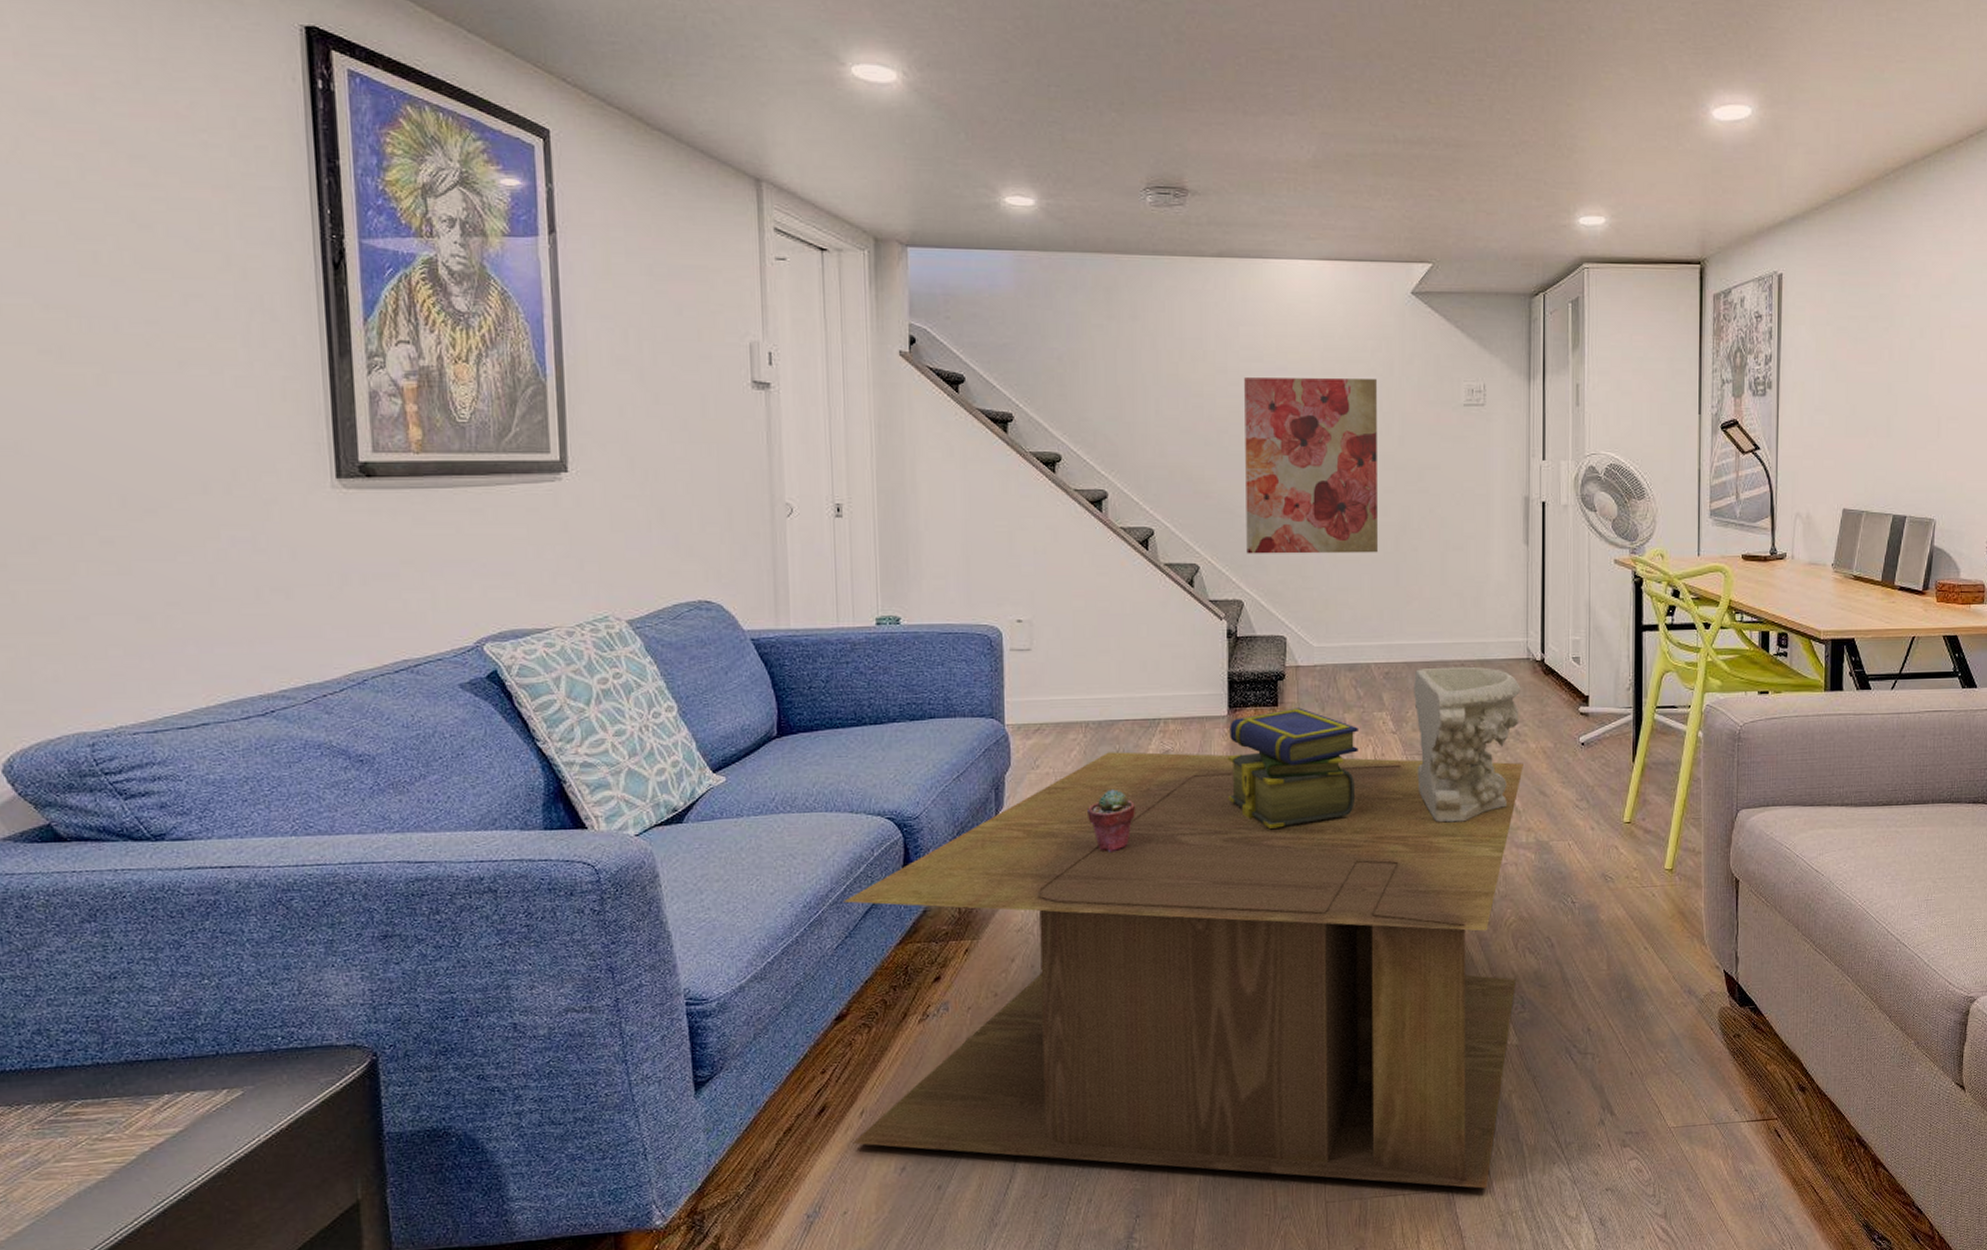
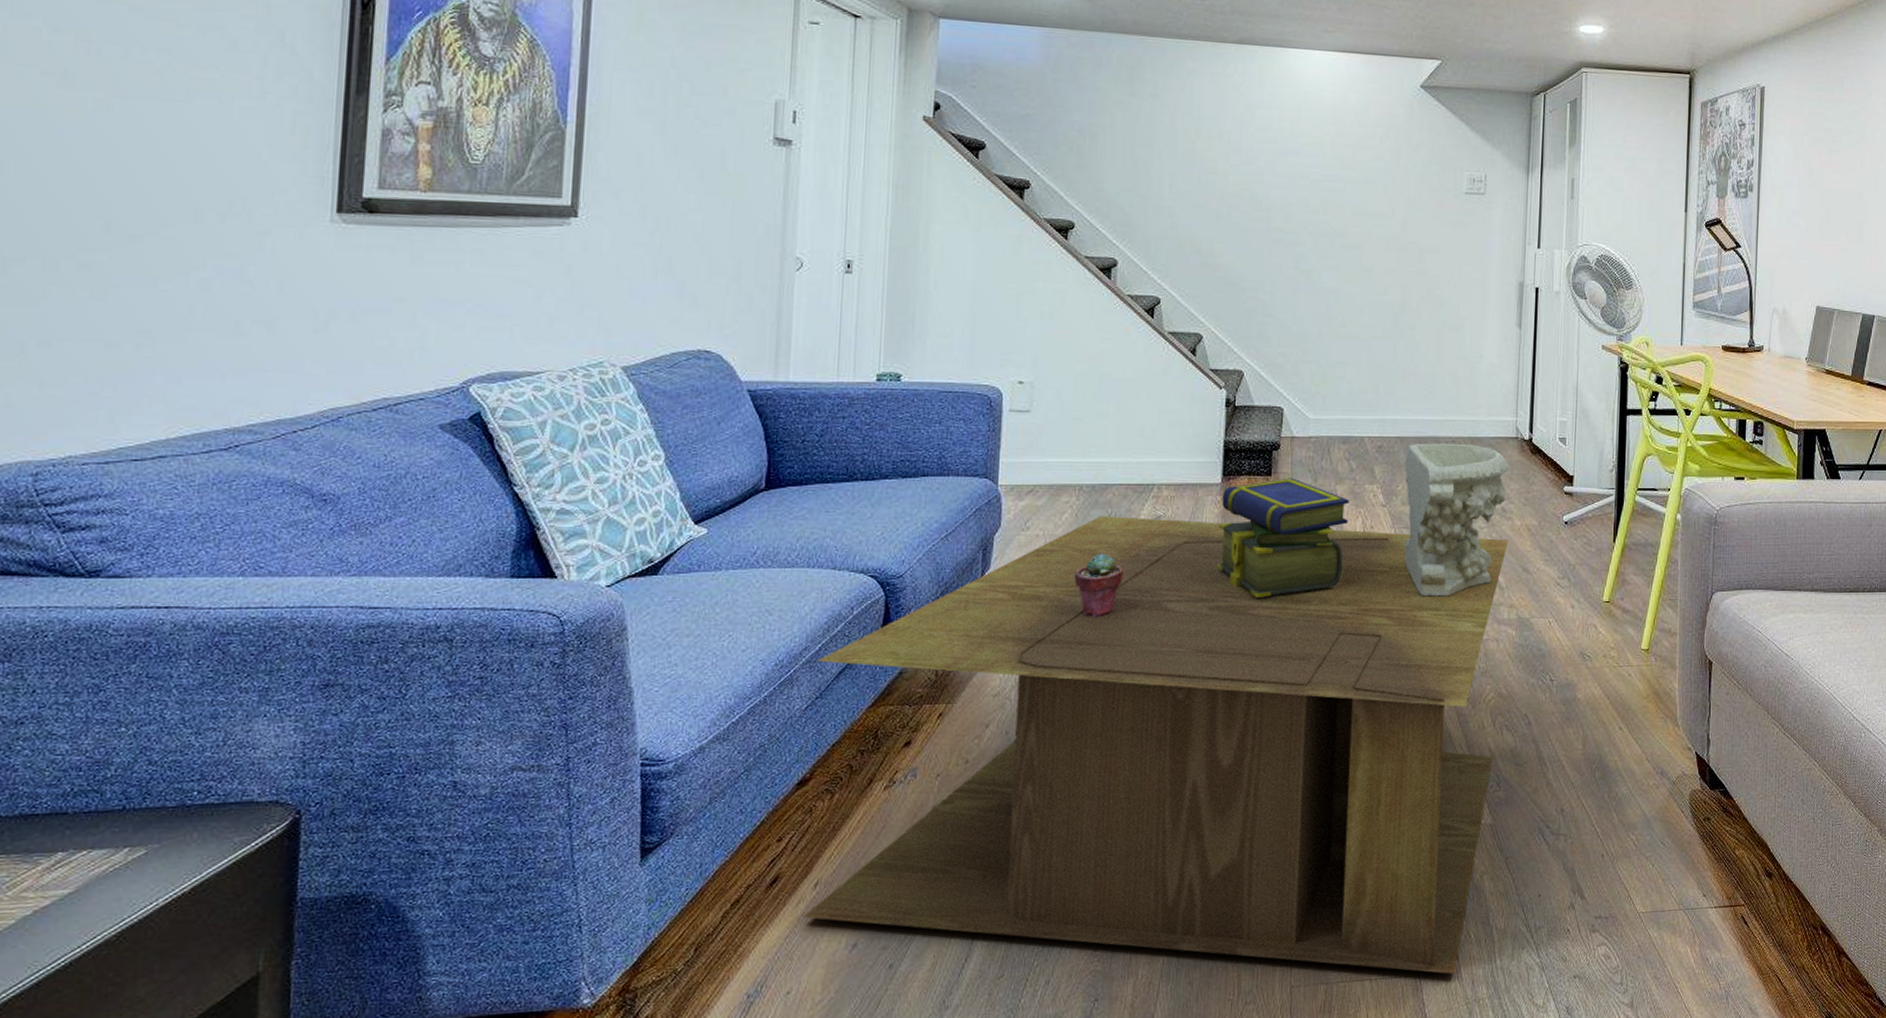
wall art: present [1244,378,1377,554] -> none [1249,157,1384,330]

